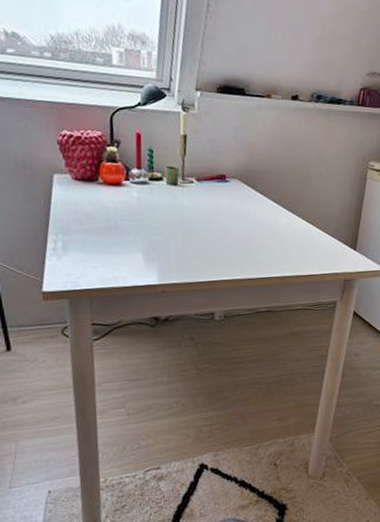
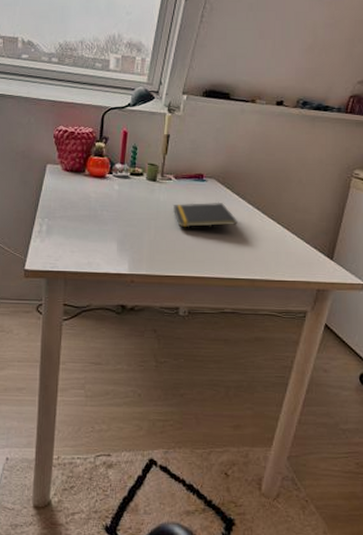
notepad: none [198,202,264,231] -> present [174,202,238,228]

